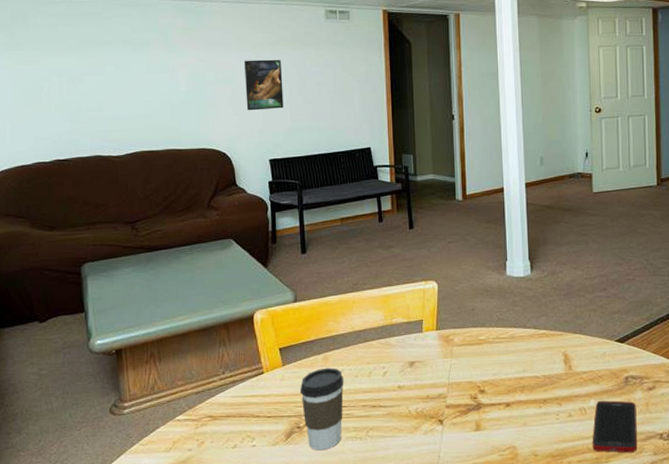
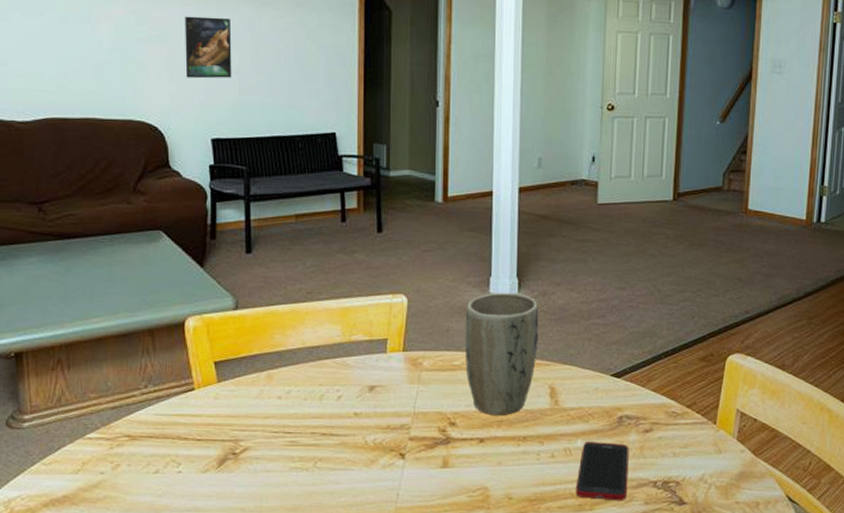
coffee cup: present [300,367,344,451] -> none [238,387,291,481]
plant pot: none [487,273,551,383] -> present [465,292,539,416]

